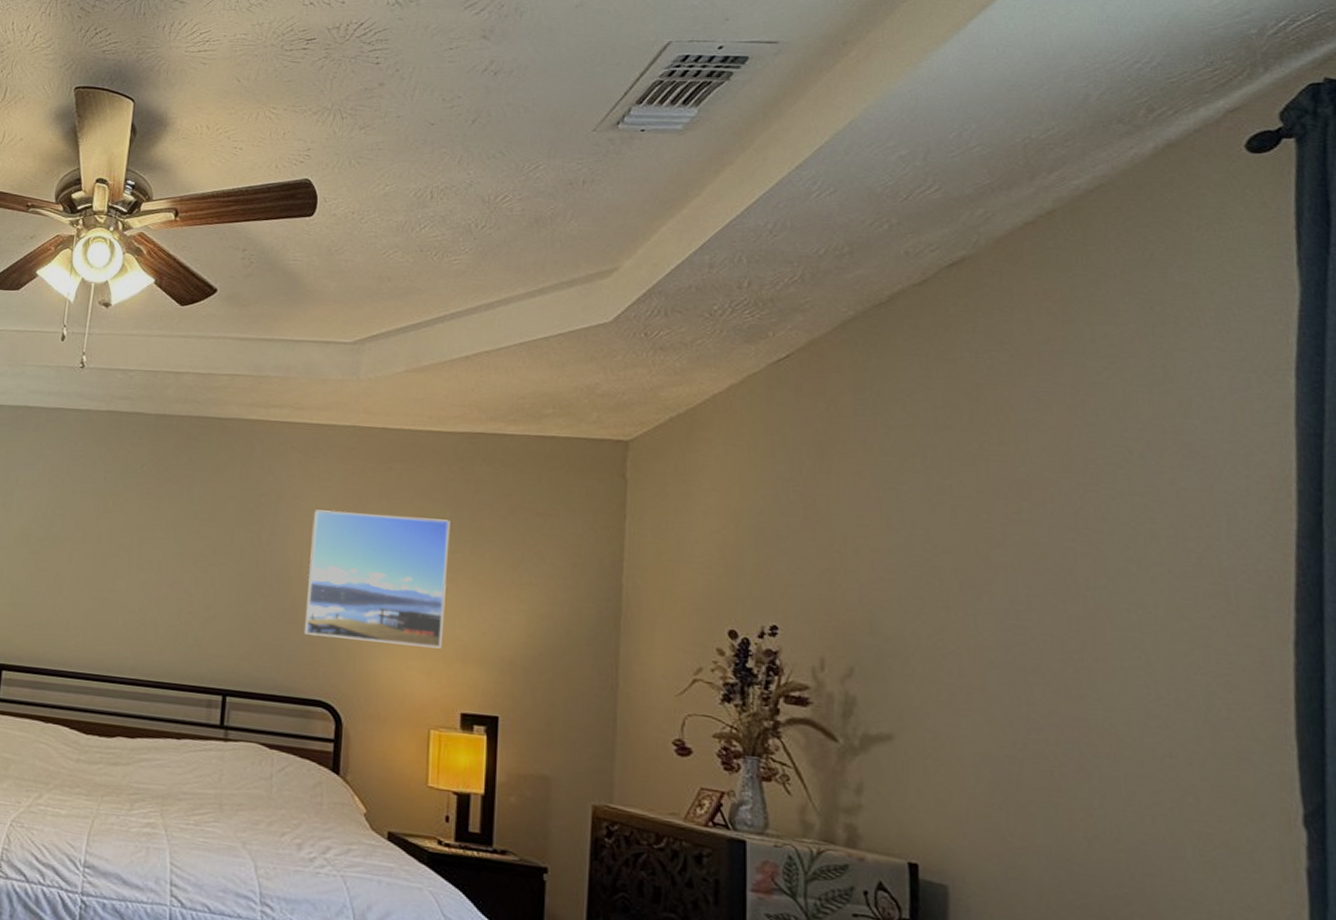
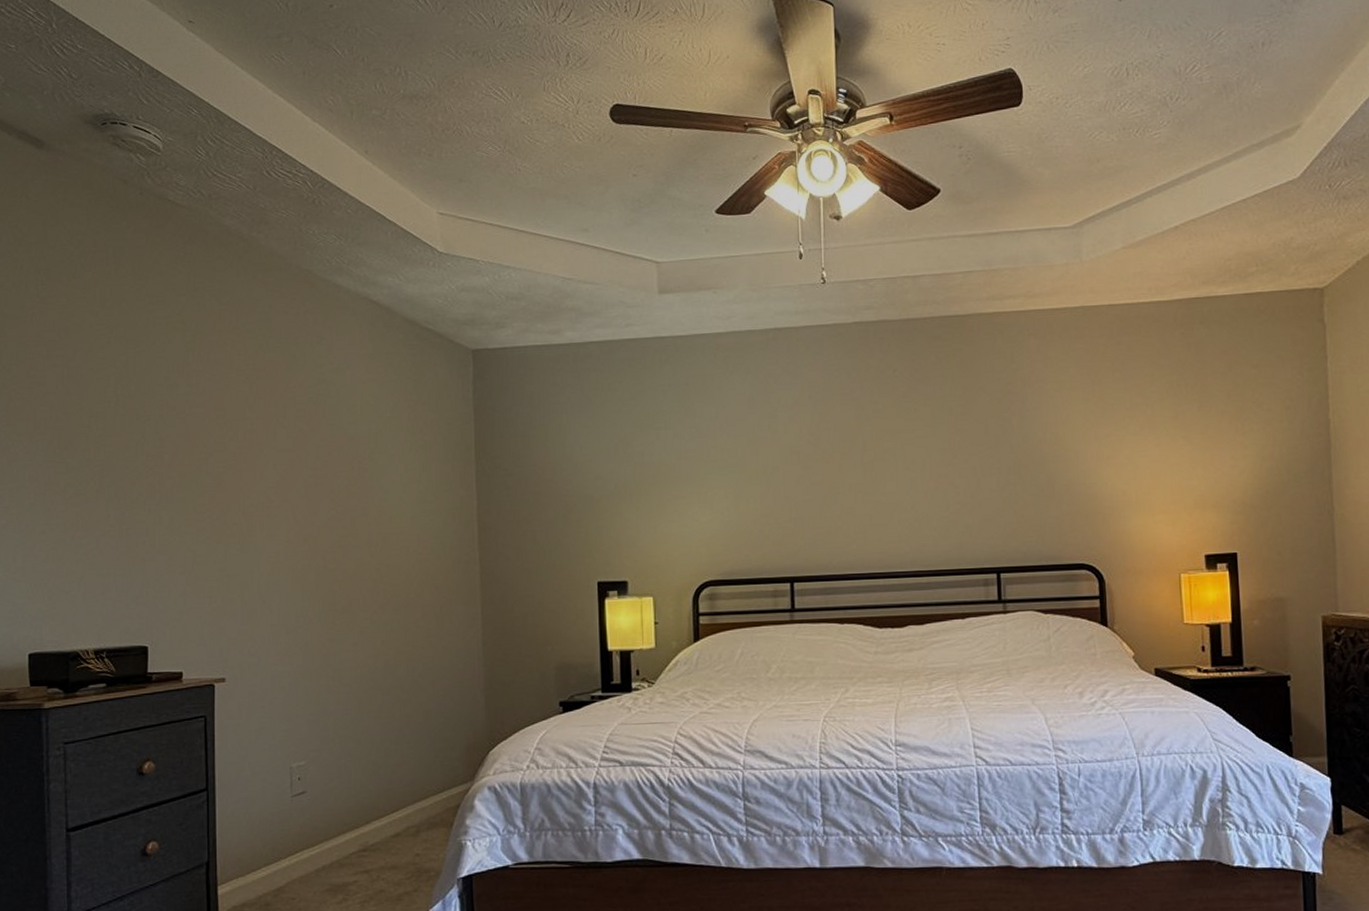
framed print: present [303,509,450,649] -> none [1056,383,1182,507]

